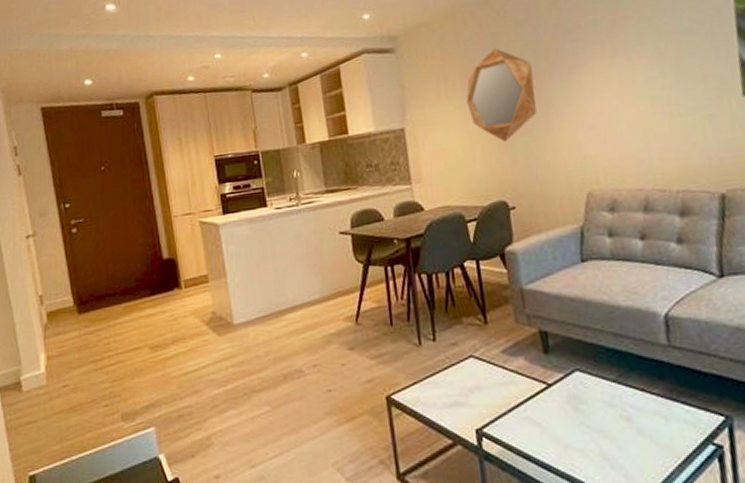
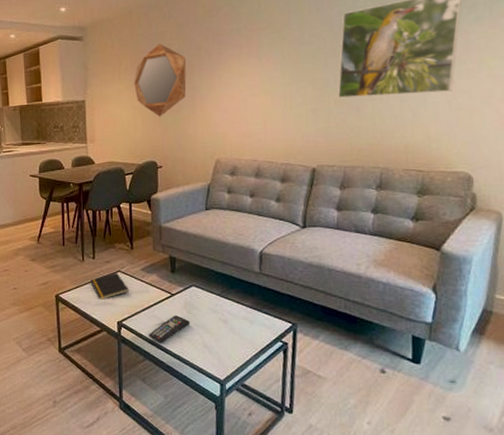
notepad: none [432,358,488,399] -> present [90,272,129,300]
remote control: none [522,415,579,458] -> present [149,315,190,343]

